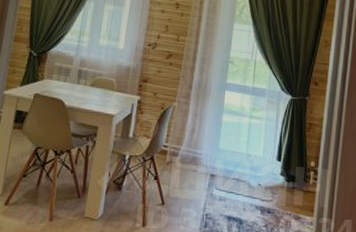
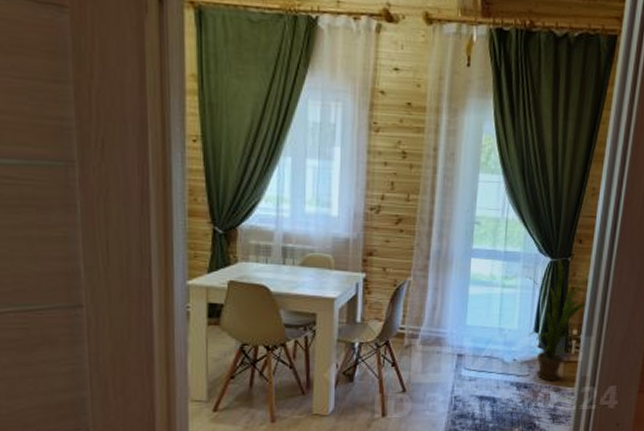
house plant: none [270,96,323,209] -> present [526,258,588,382]

